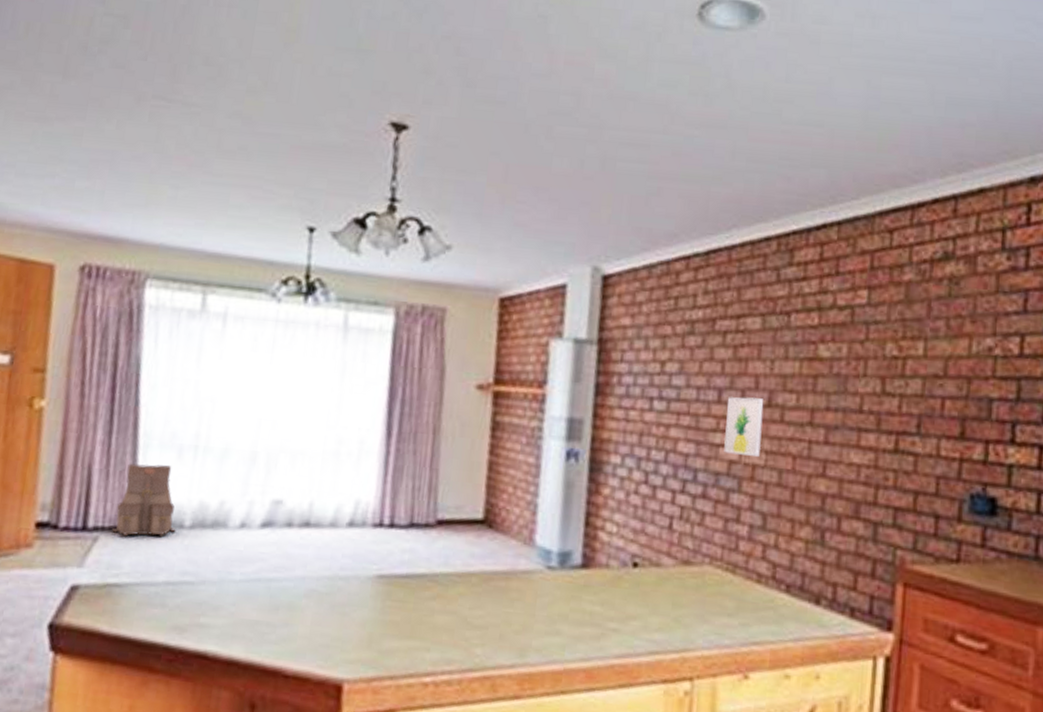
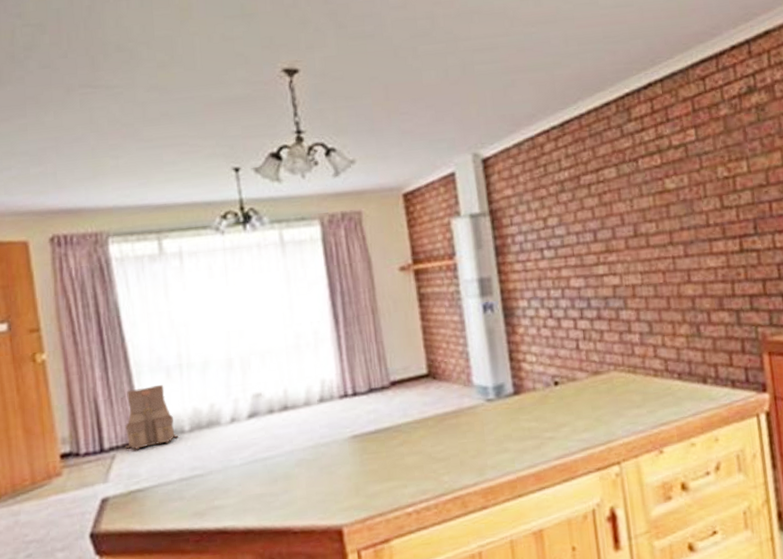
wall art: present [724,397,764,457] -> none [601,231,636,281]

